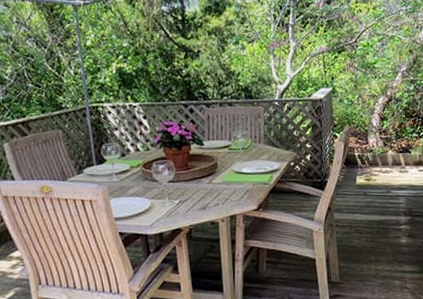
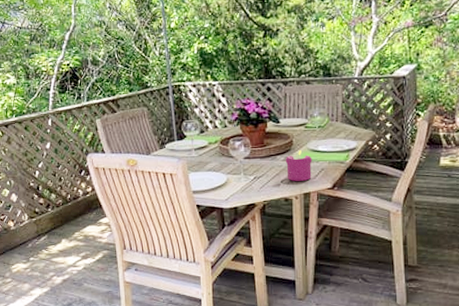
candle: none [210,172,237,204] -> present [285,150,312,181]

